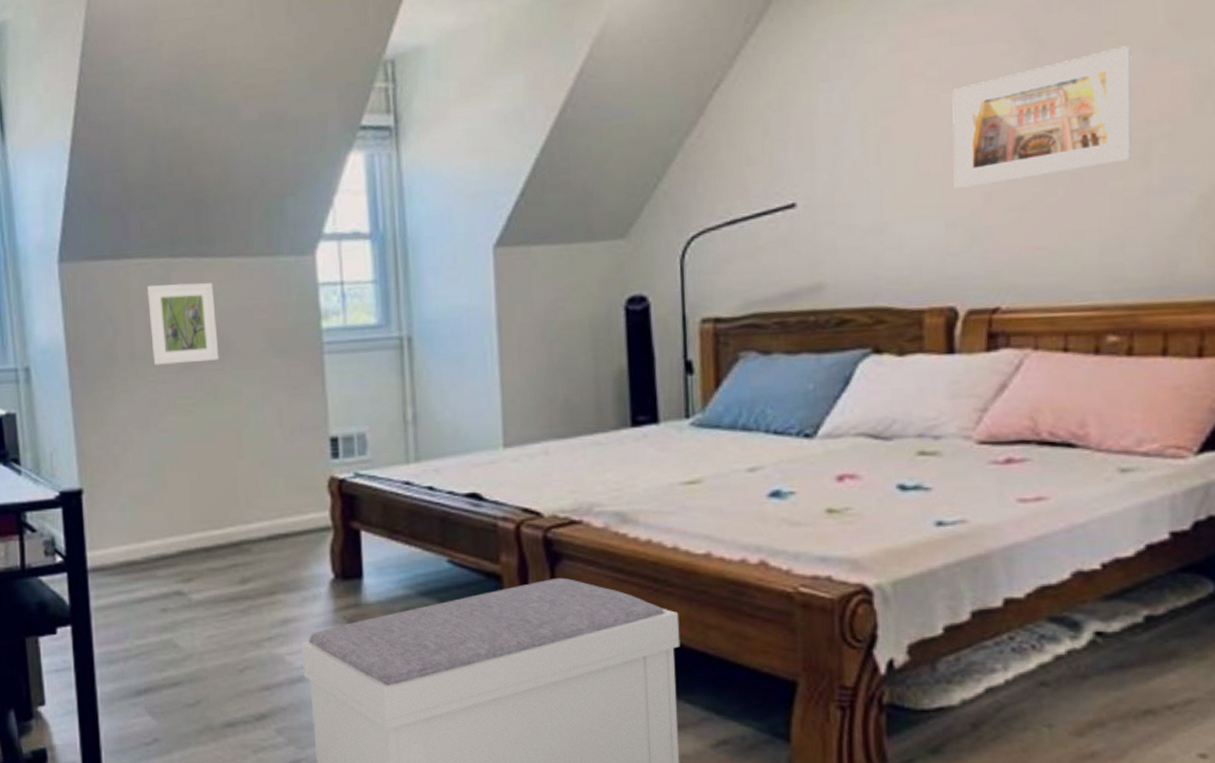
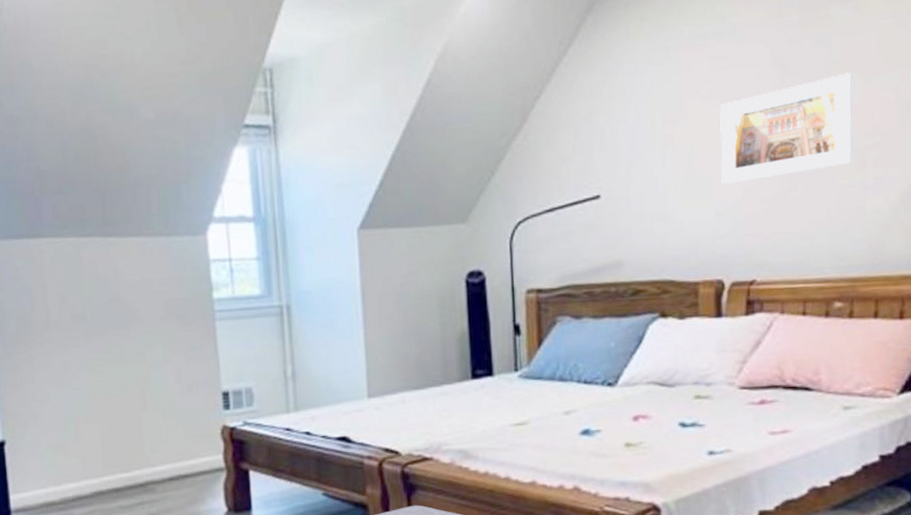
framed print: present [146,282,219,365] -> none [59,259,125,331]

